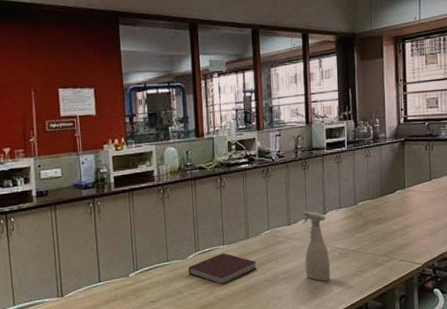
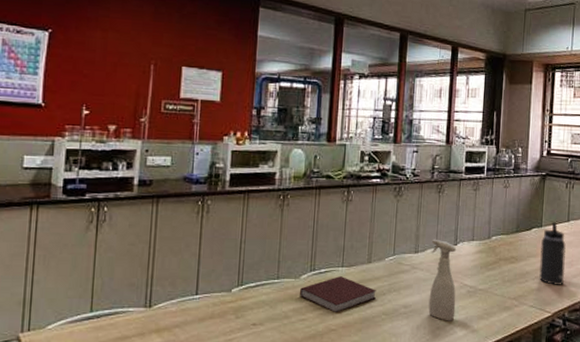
thermos bottle: none [406,182,432,239] -> present [539,222,566,285]

